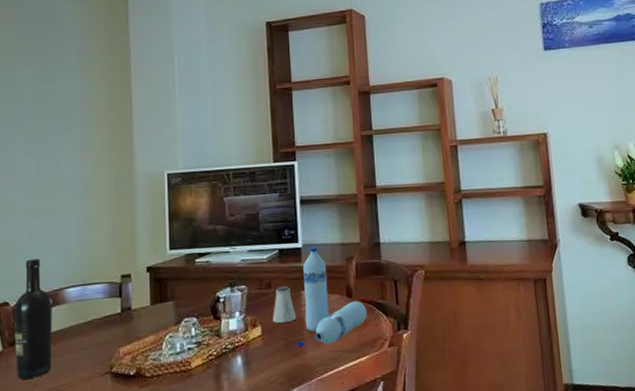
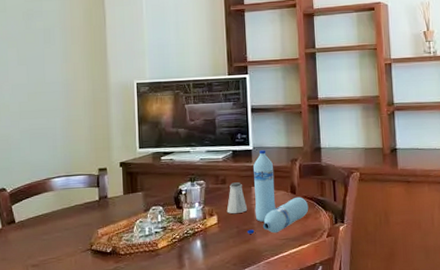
wine bottle: present [14,258,53,379] -> none [10,152,43,252]

